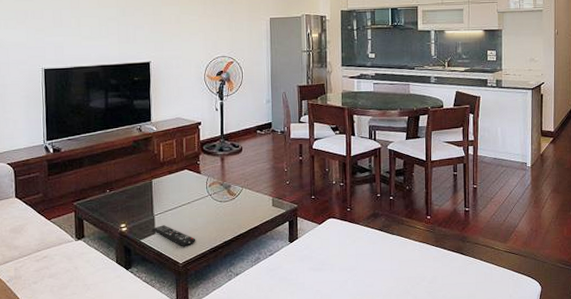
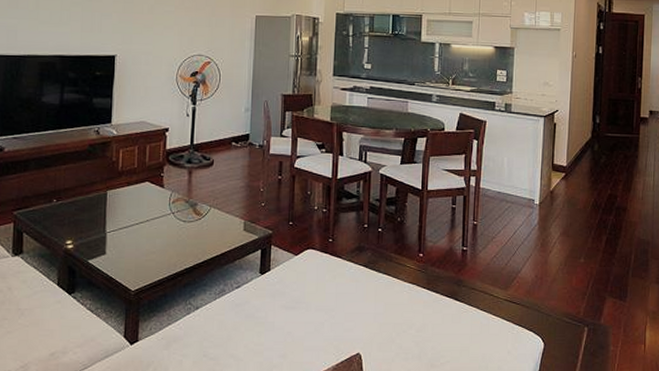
remote control: present [152,225,196,246] -> none [103,245,153,270]

